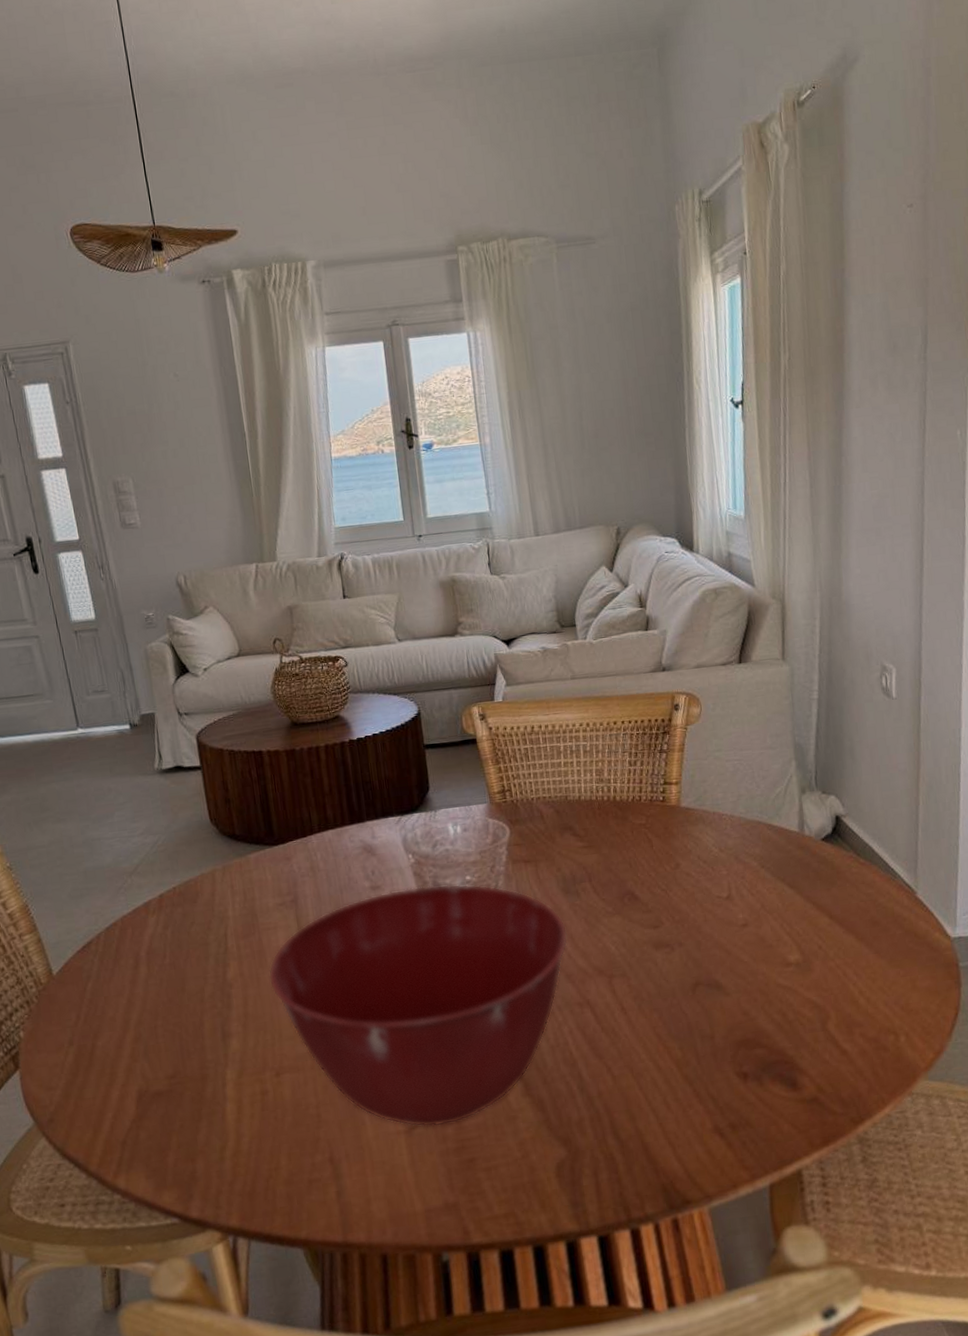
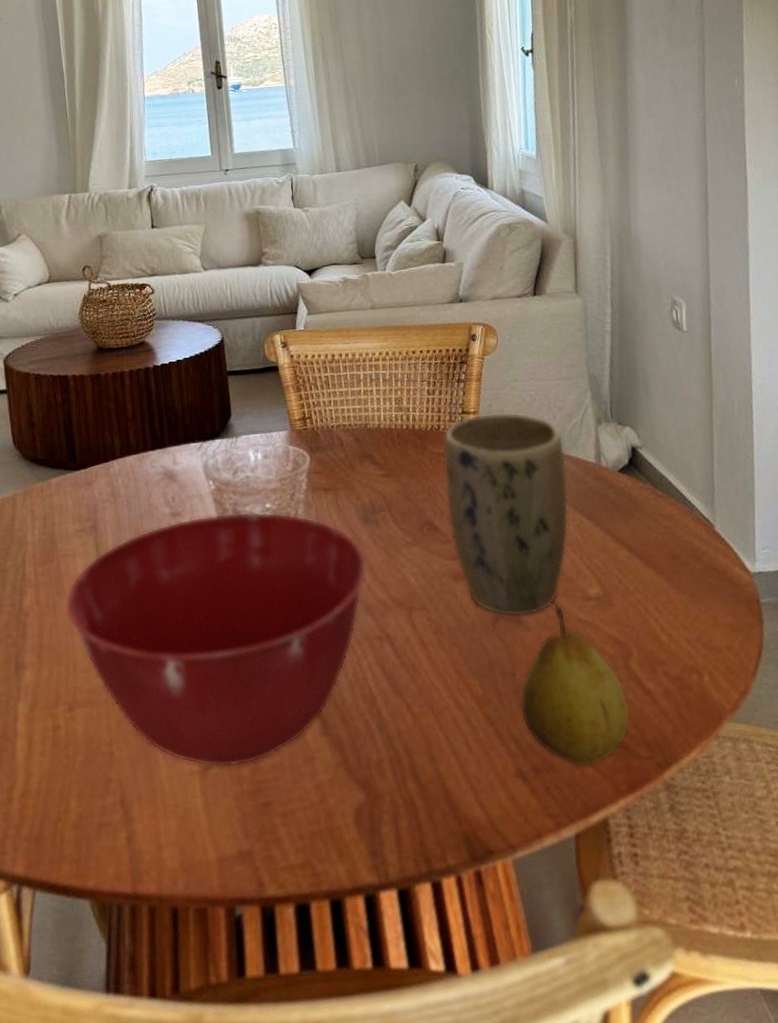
plant pot: none [644,782,771,983] -> present [443,412,569,617]
fruit: none [718,971,826,1123] -> present [520,605,630,767]

